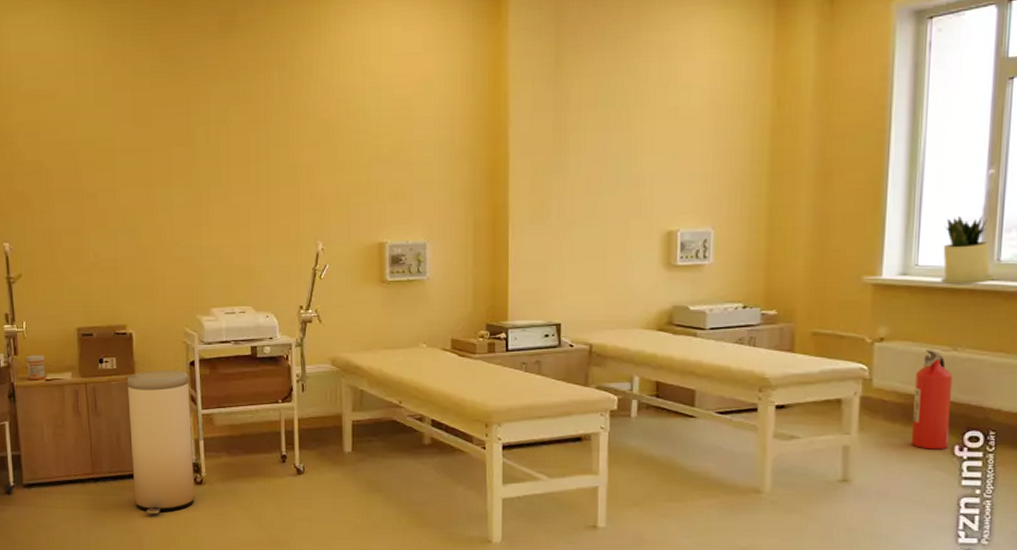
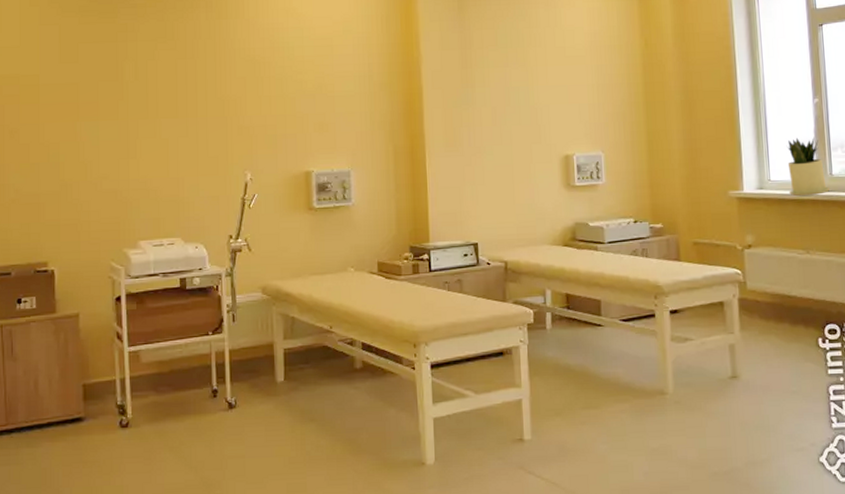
pedal bin: present [127,370,195,515] -> none [47,307,120,465]
fire extinguisher: present [912,350,953,450] -> none [780,254,814,344]

